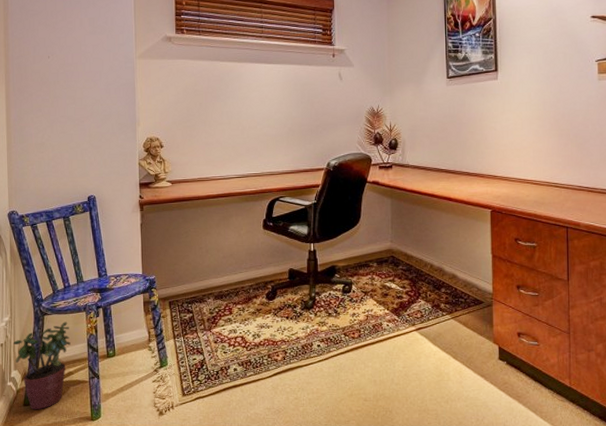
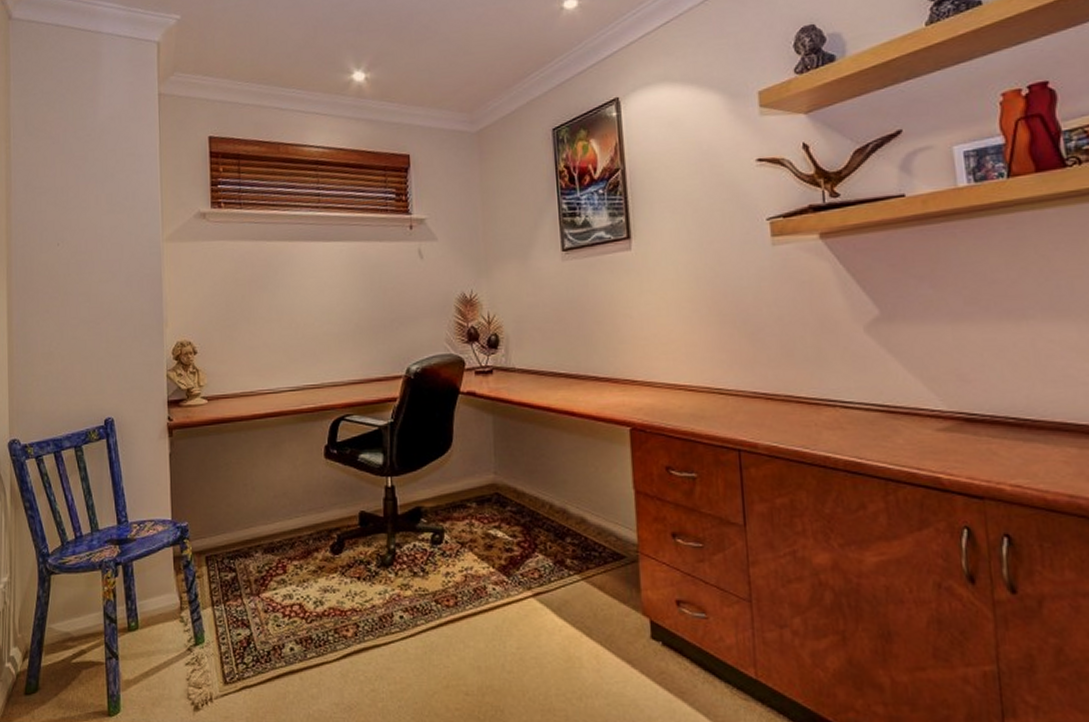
potted plant: present [13,322,71,410] -> none [12,583,83,701]

